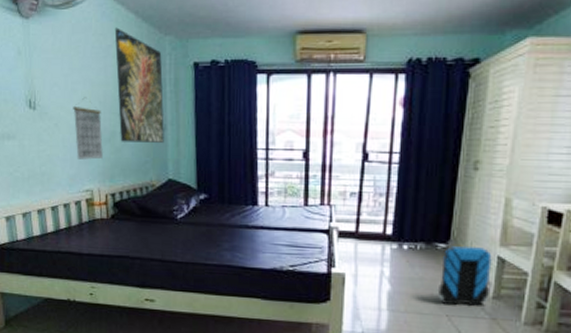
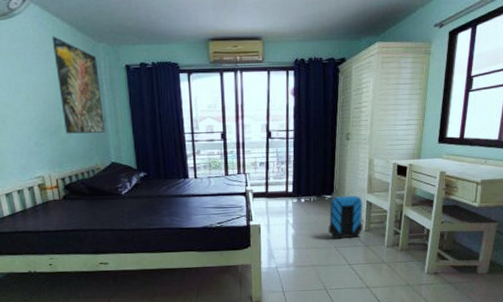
calendar: present [73,97,103,160] -> none [18,97,51,151]

